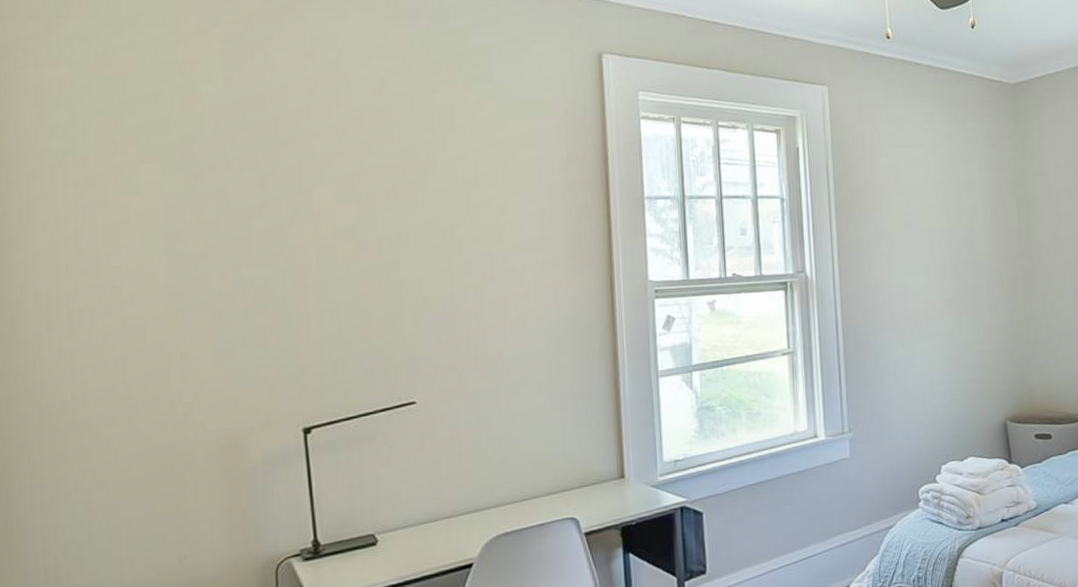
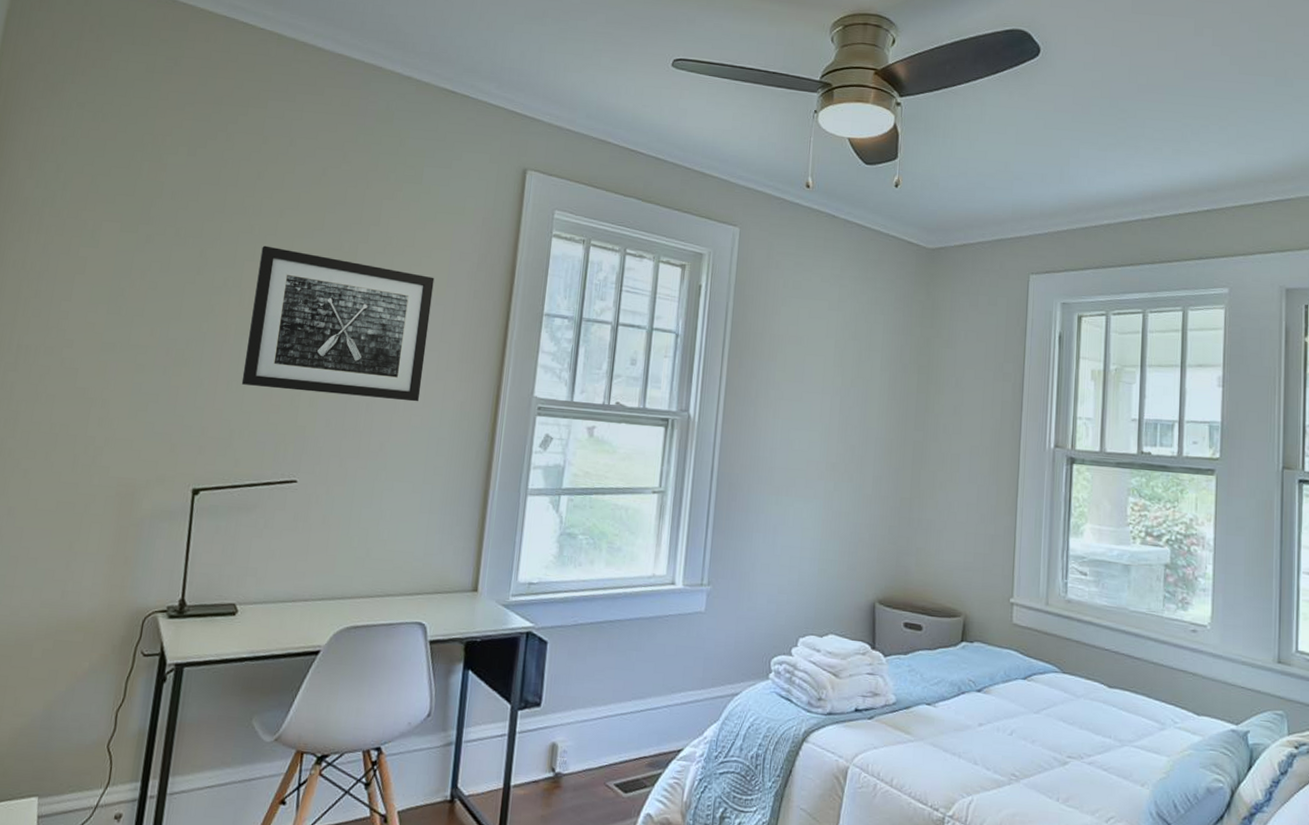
wall art: none [329,167,531,314] -> present [241,245,435,402]

